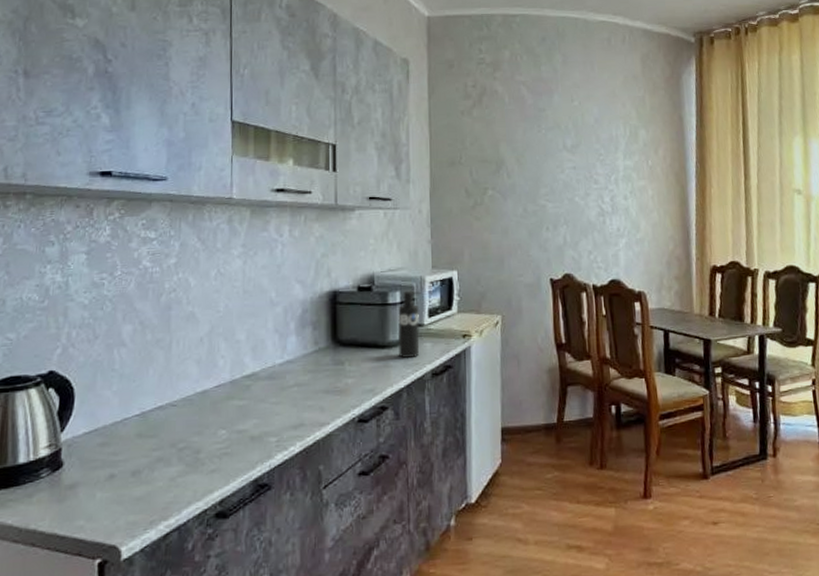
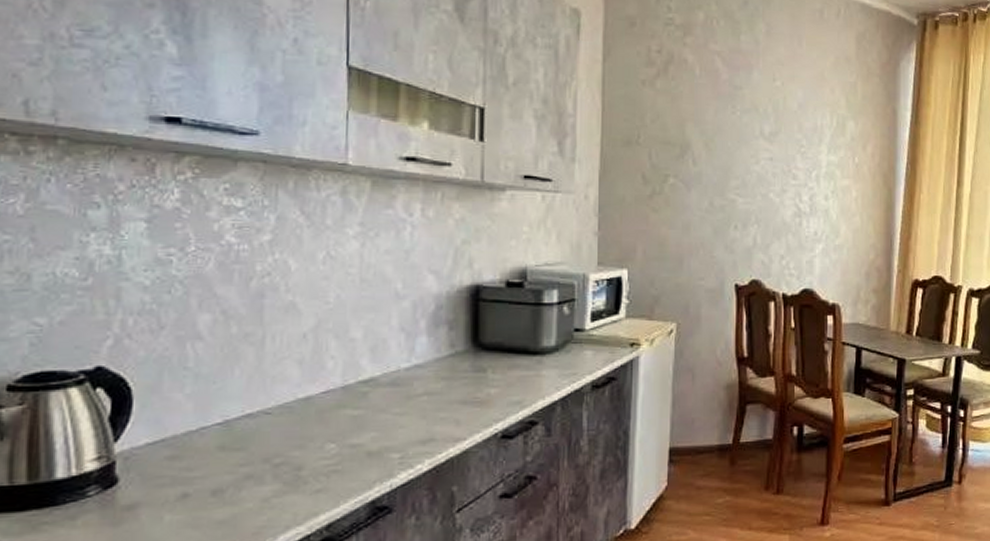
soap dispenser: present [397,290,421,358] -> none [552,289,583,367]

